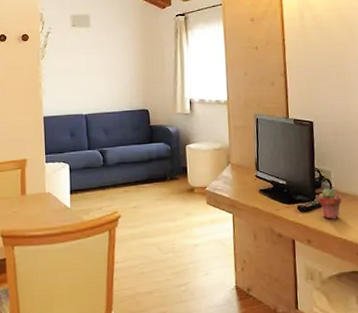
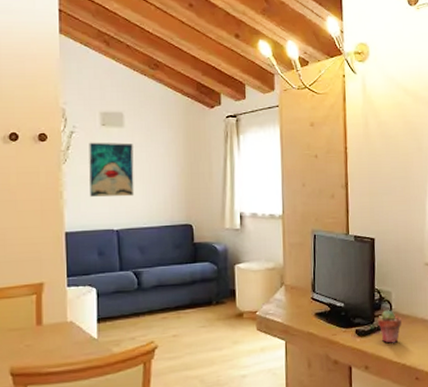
wall art: none [62,40,100,87] -> present [89,142,135,197]

